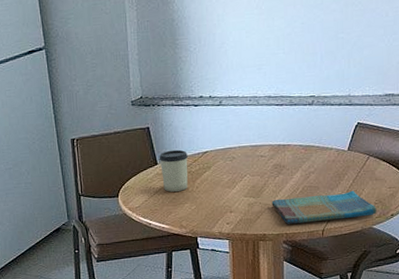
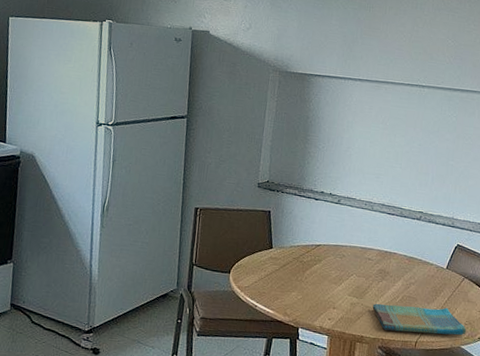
cup: present [159,149,188,192] -> none [274,236,302,279]

